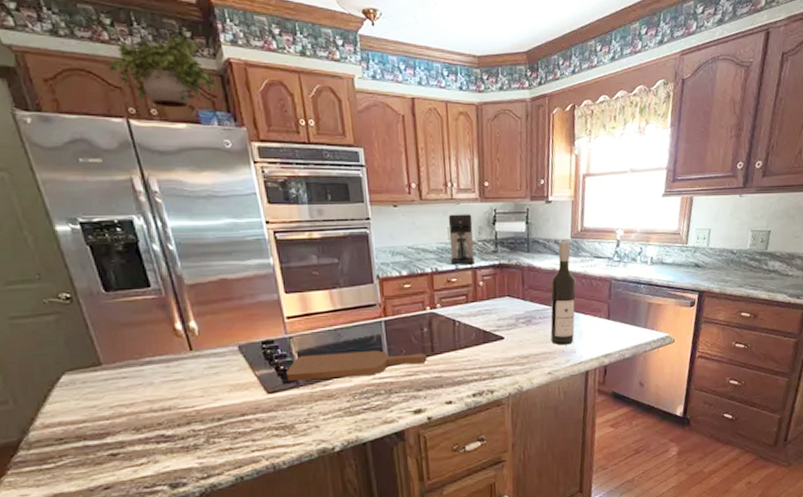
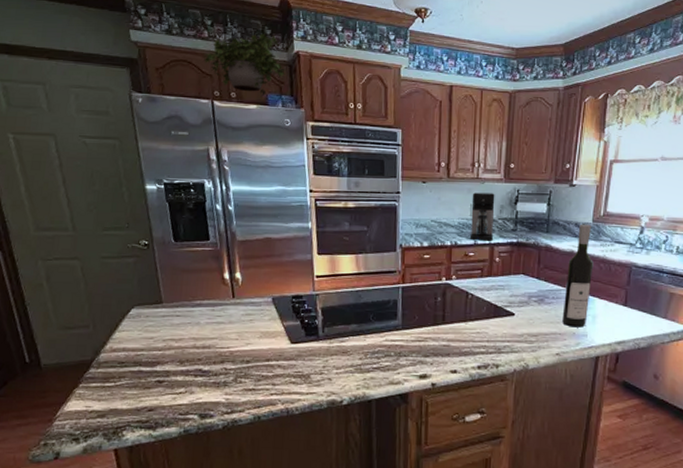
cutting board: present [286,350,427,382] -> none [309,312,438,336]

